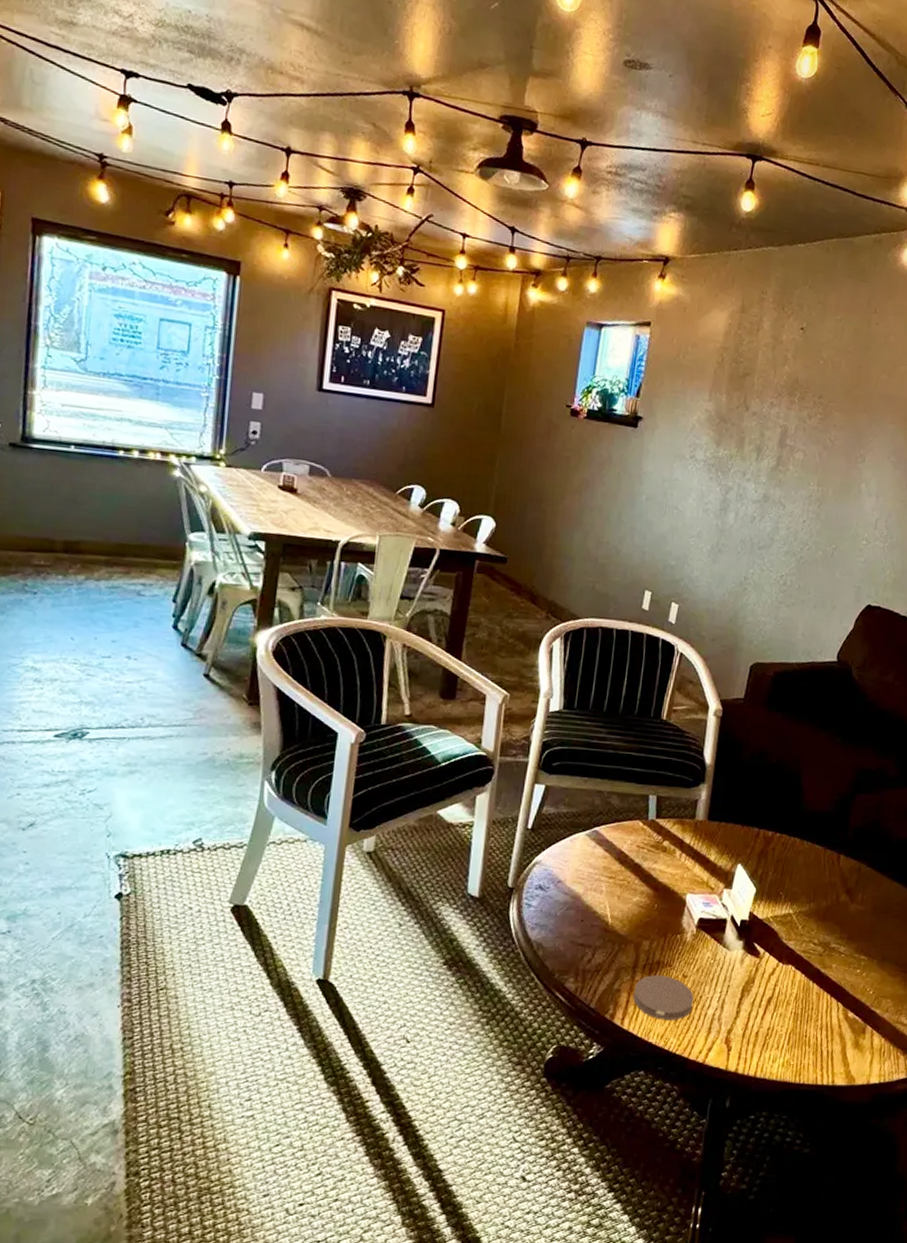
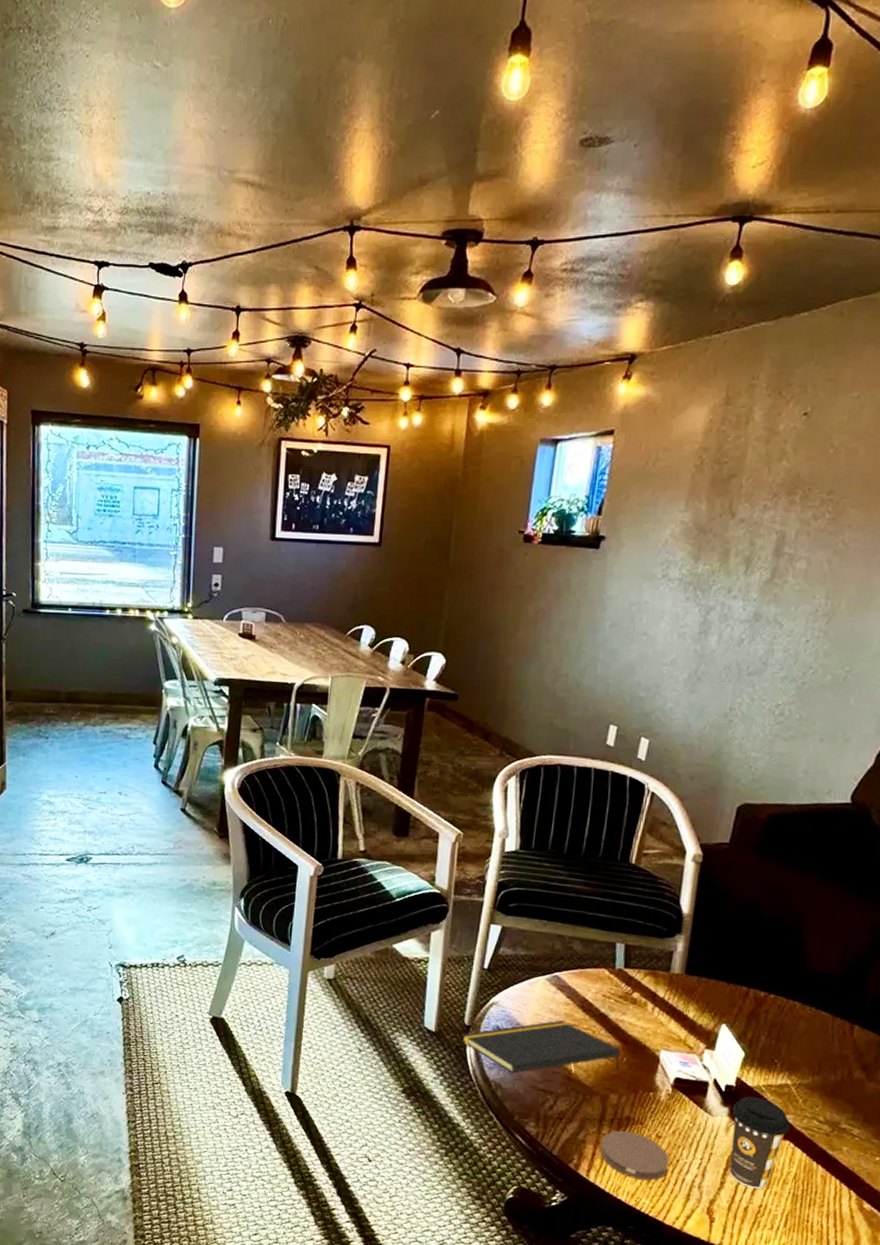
notepad: none [505,874,653,931] -> present [461,1020,621,1074]
coffee cup: none [744,928,792,1014] -> present [729,1096,791,1190]

